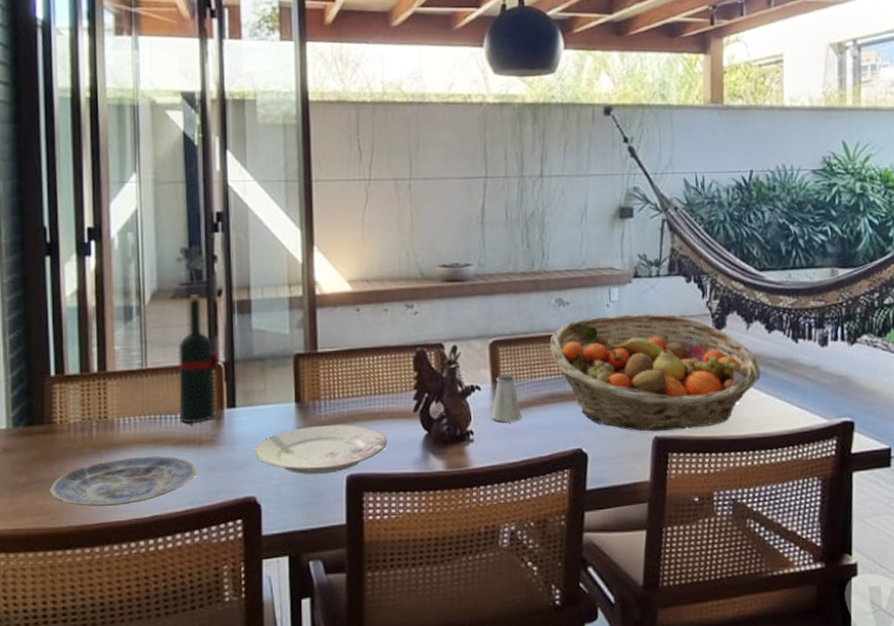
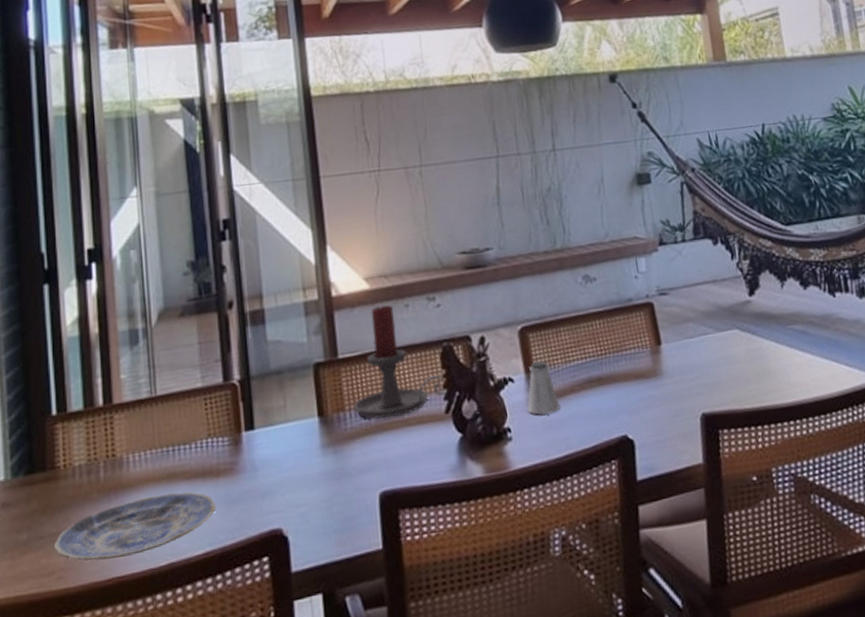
wine bottle: present [179,294,224,424] -> none [189,309,241,453]
plate: present [254,425,388,475] -> none [277,435,421,497]
candle holder: none [329,307,416,411] -> present [354,305,446,419]
fruit basket: present [550,314,760,432] -> none [581,280,803,409]

